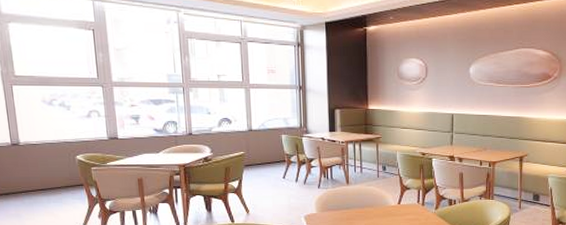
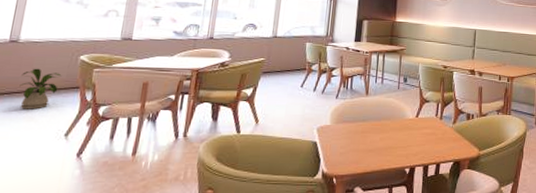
house plant: none [31,168,66,205] -> present [19,68,62,110]

